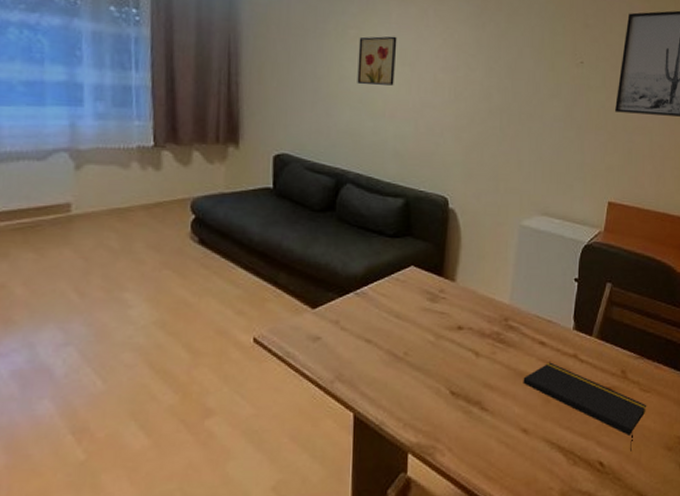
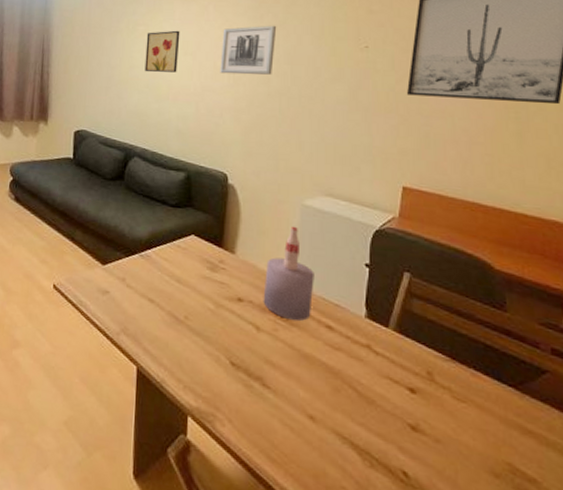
wall art: none [440,35,499,90] -> present [220,25,277,75]
bottle: none [482,247,530,341] -> present [263,226,314,321]
notepad: present [523,362,647,451] -> none [308,348,463,468]

